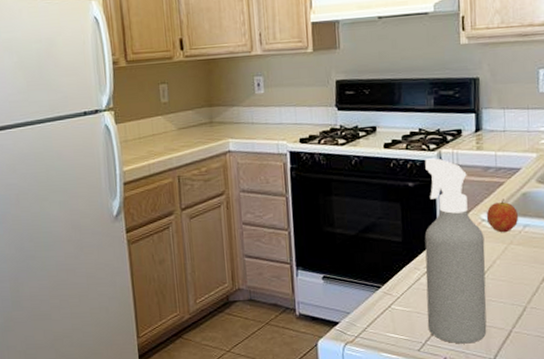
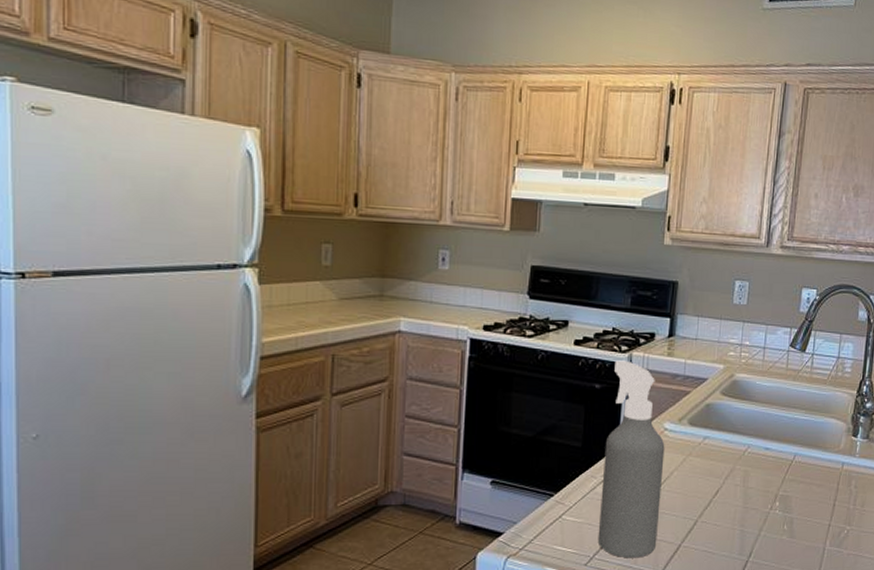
fruit: present [486,199,519,233] -> none [669,408,701,444]

